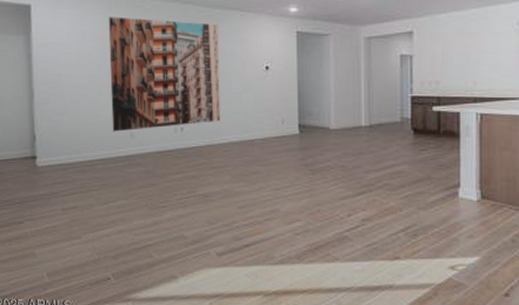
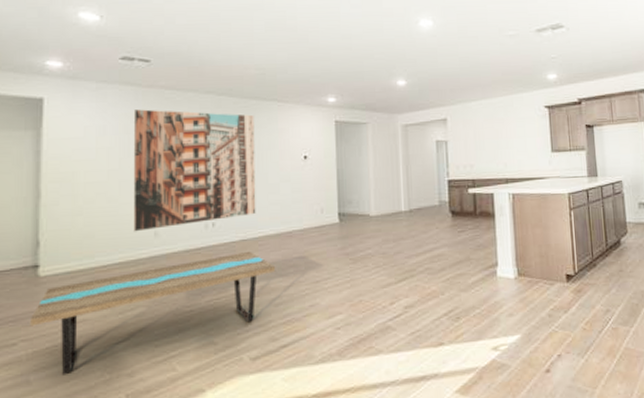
coffee table: none [33,156,239,252] -> present [31,251,276,375]

